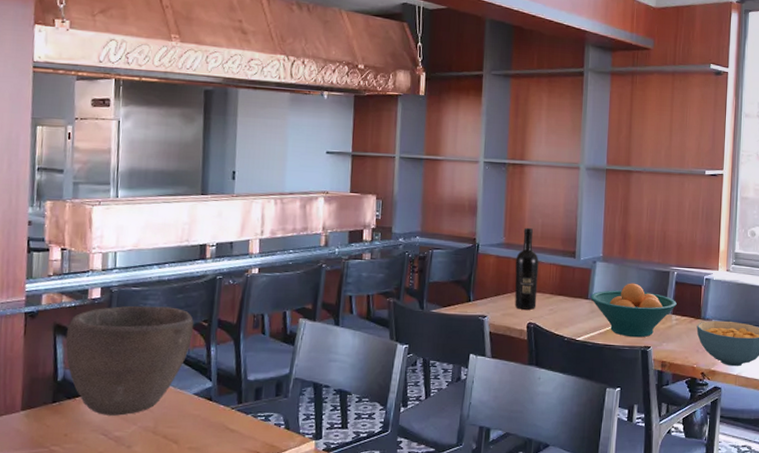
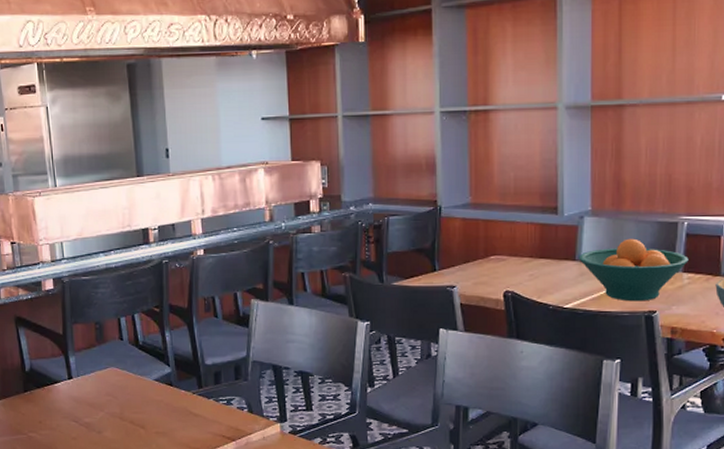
bowl: present [65,305,194,416] -> none [27,294,147,403]
wine bottle: present [515,227,539,310] -> none [486,183,513,277]

